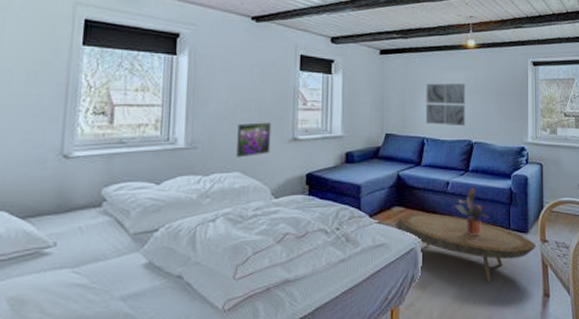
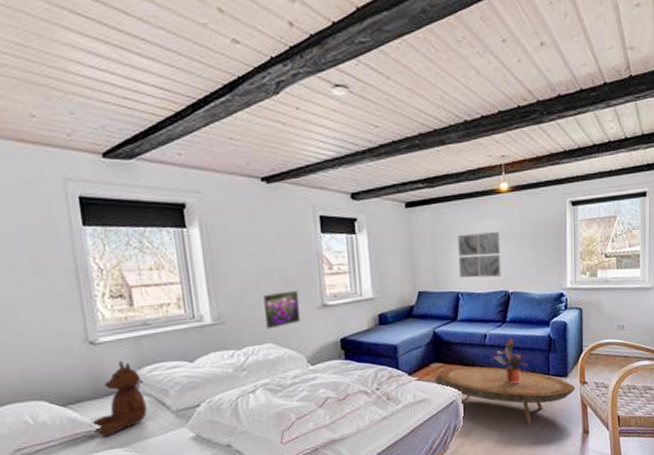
teddy bear: none [44,176,106,255] -> present [90,360,147,437]

